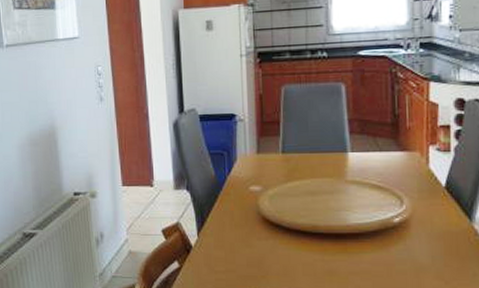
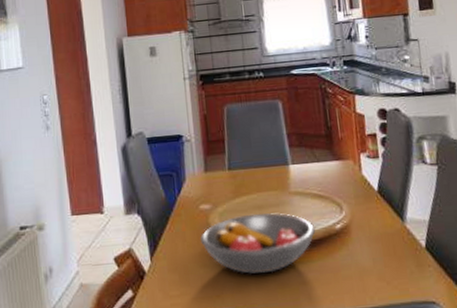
fruit bowl: none [249,199,371,260] -> present [200,213,316,274]

